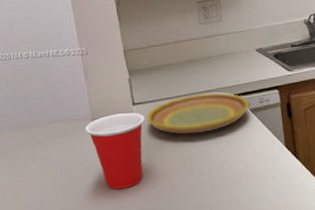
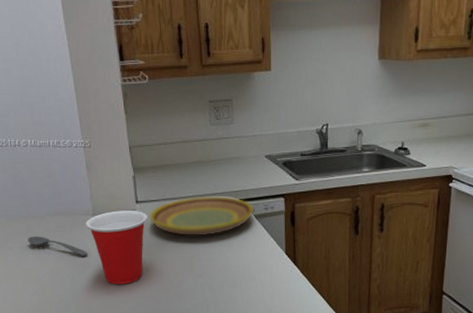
soupspoon: none [30,144,89,162] -> present [27,236,88,256]

